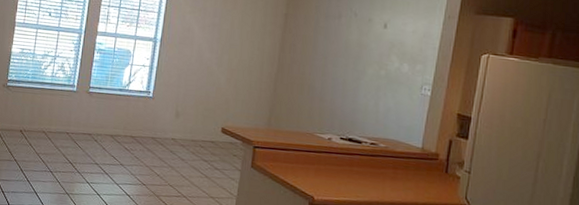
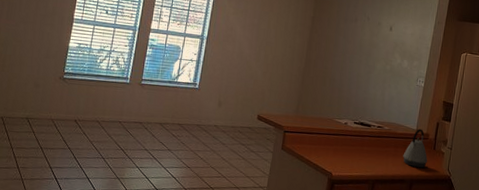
kettle: none [404,147,438,195] -> present [403,129,428,168]

